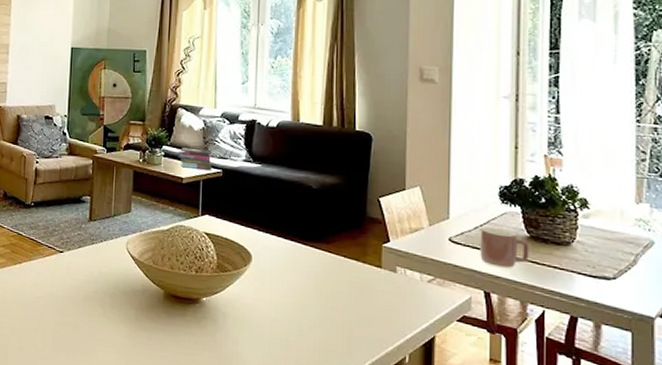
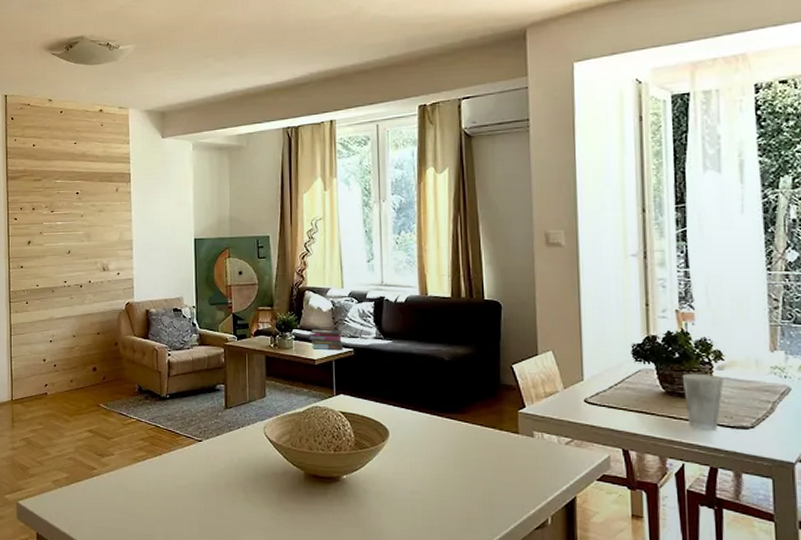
mug: present [480,226,529,269] -> none [615,385,666,426]
cup: none [547,219,588,282] -> present [682,373,724,433]

